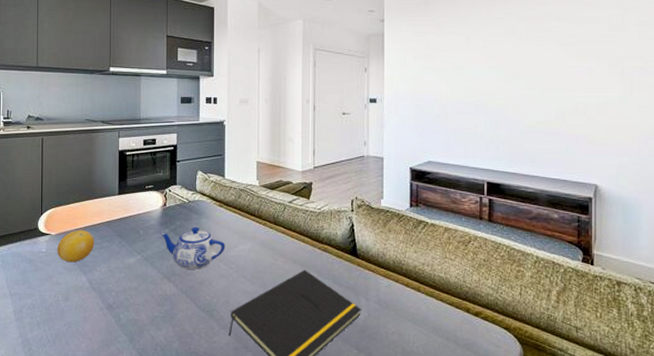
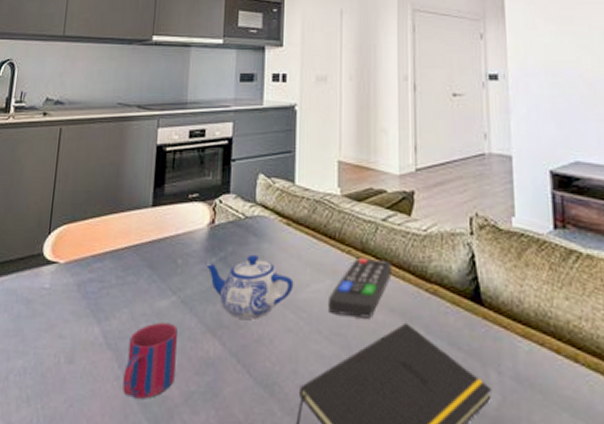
fruit: present [57,230,94,263] -> none [64,257,116,306]
mug: none [106,273,143,322] -> present [123,322,178,399]
remote control: none [251,227,295,267] -> present [329,257,392,319]

